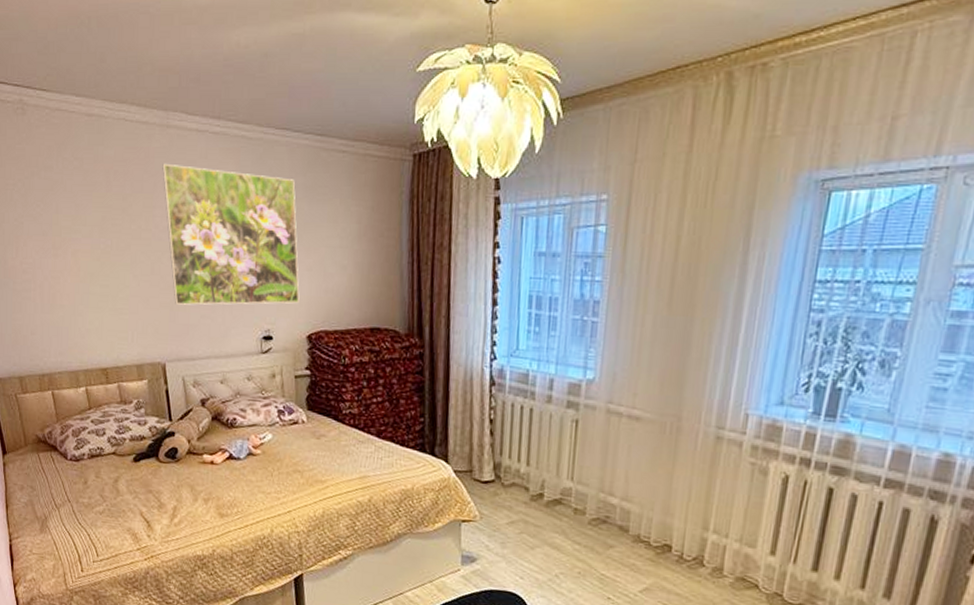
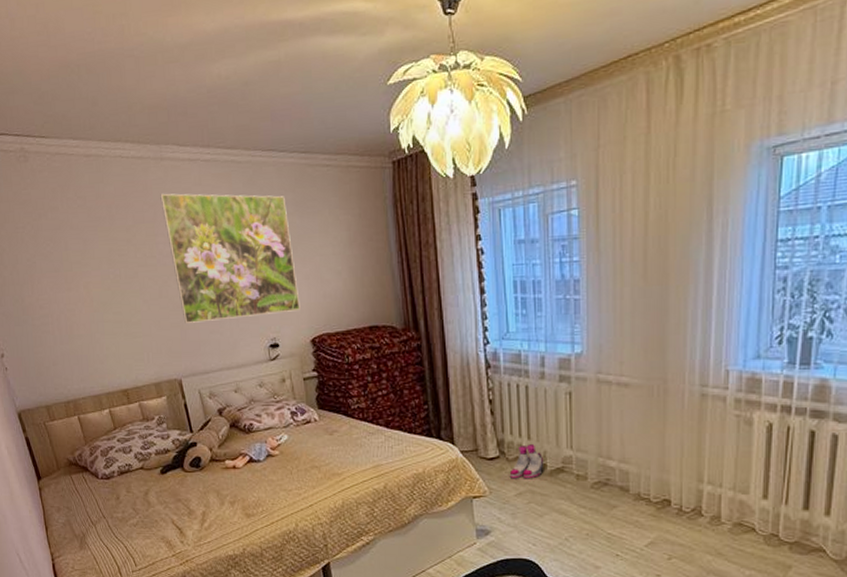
boots: none [503,471,542,508] -> present [509,444,544,479]

